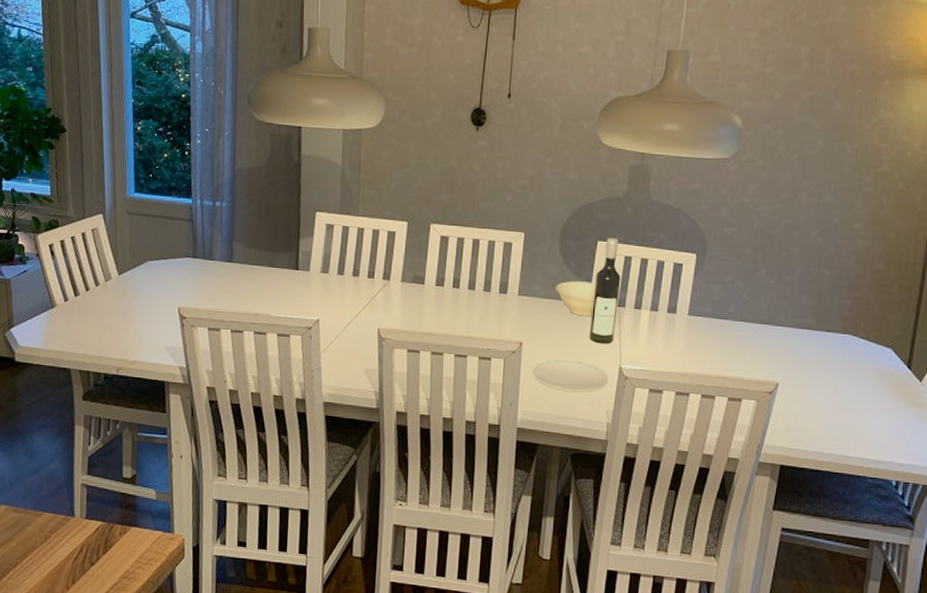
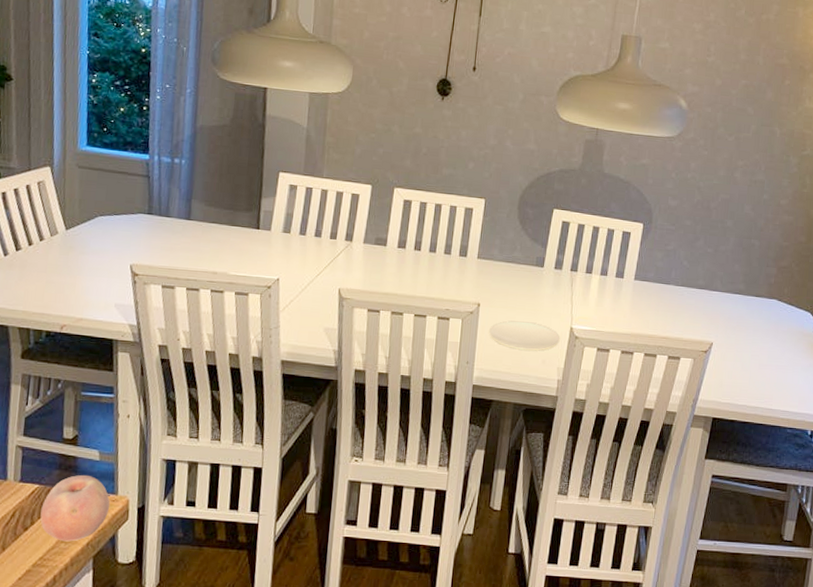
fruit: none [105,513,168,578] -> present [40,474,111,542]
bowl: present [555,281,596,317] -> none [512,246,551,280]
bottle: present [589,237,621,344] -> none [543,206,574,306]

